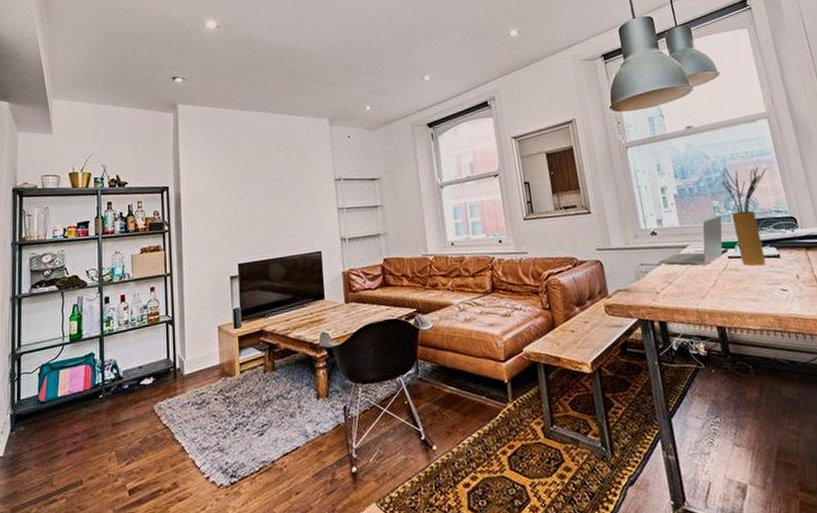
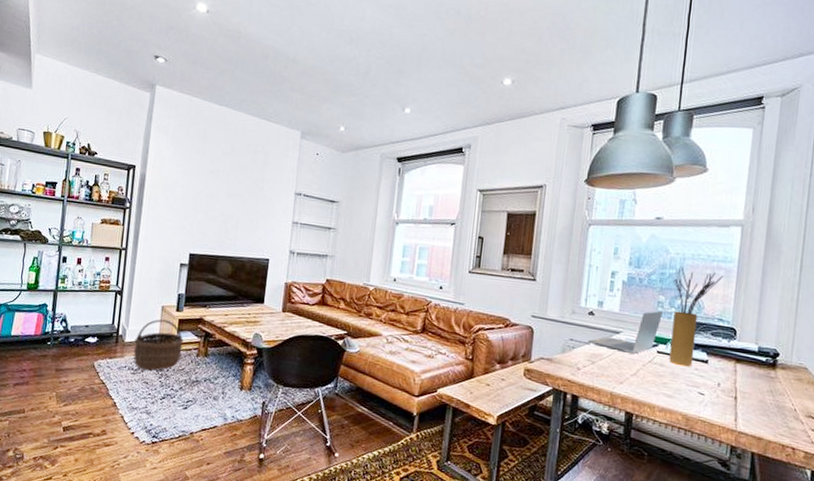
wicker basket: none [194,340,248,401] -> present [133,319,184,371]

